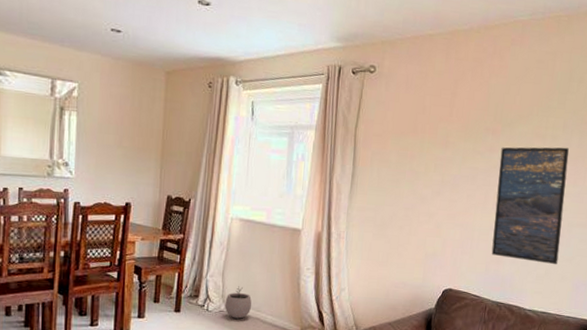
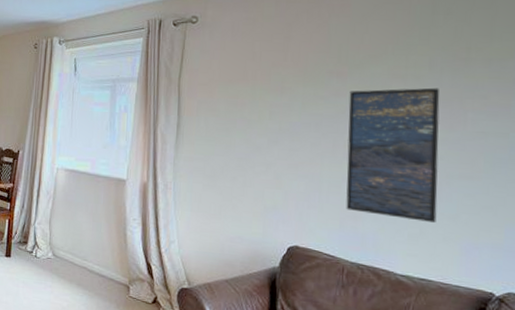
plant pot: present [225,286,252,319] -> none [52,234,79,267]

